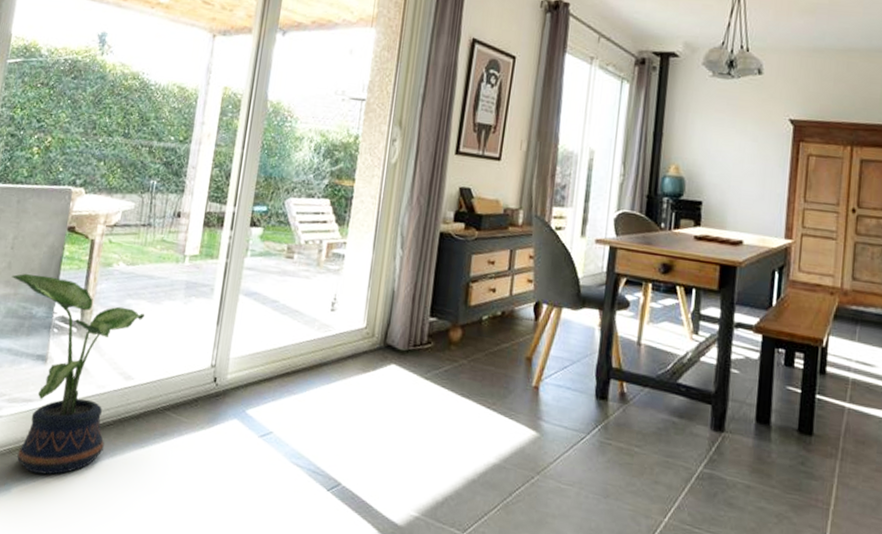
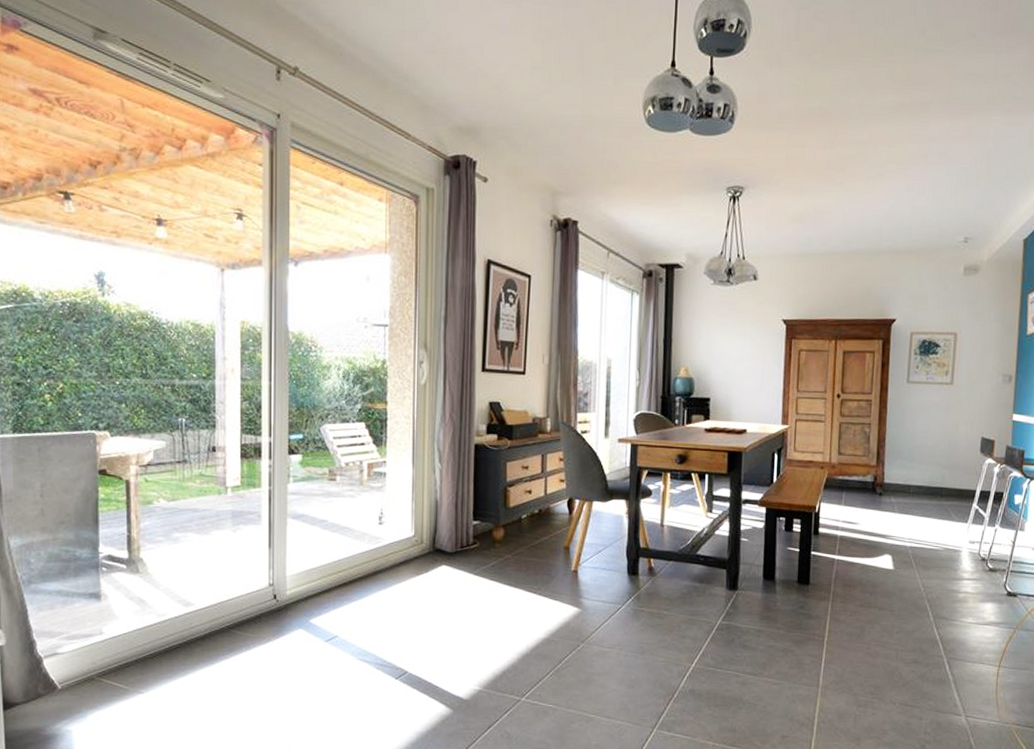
potted plant: present [11,273,146,475] -> none [47,518,195,699]

